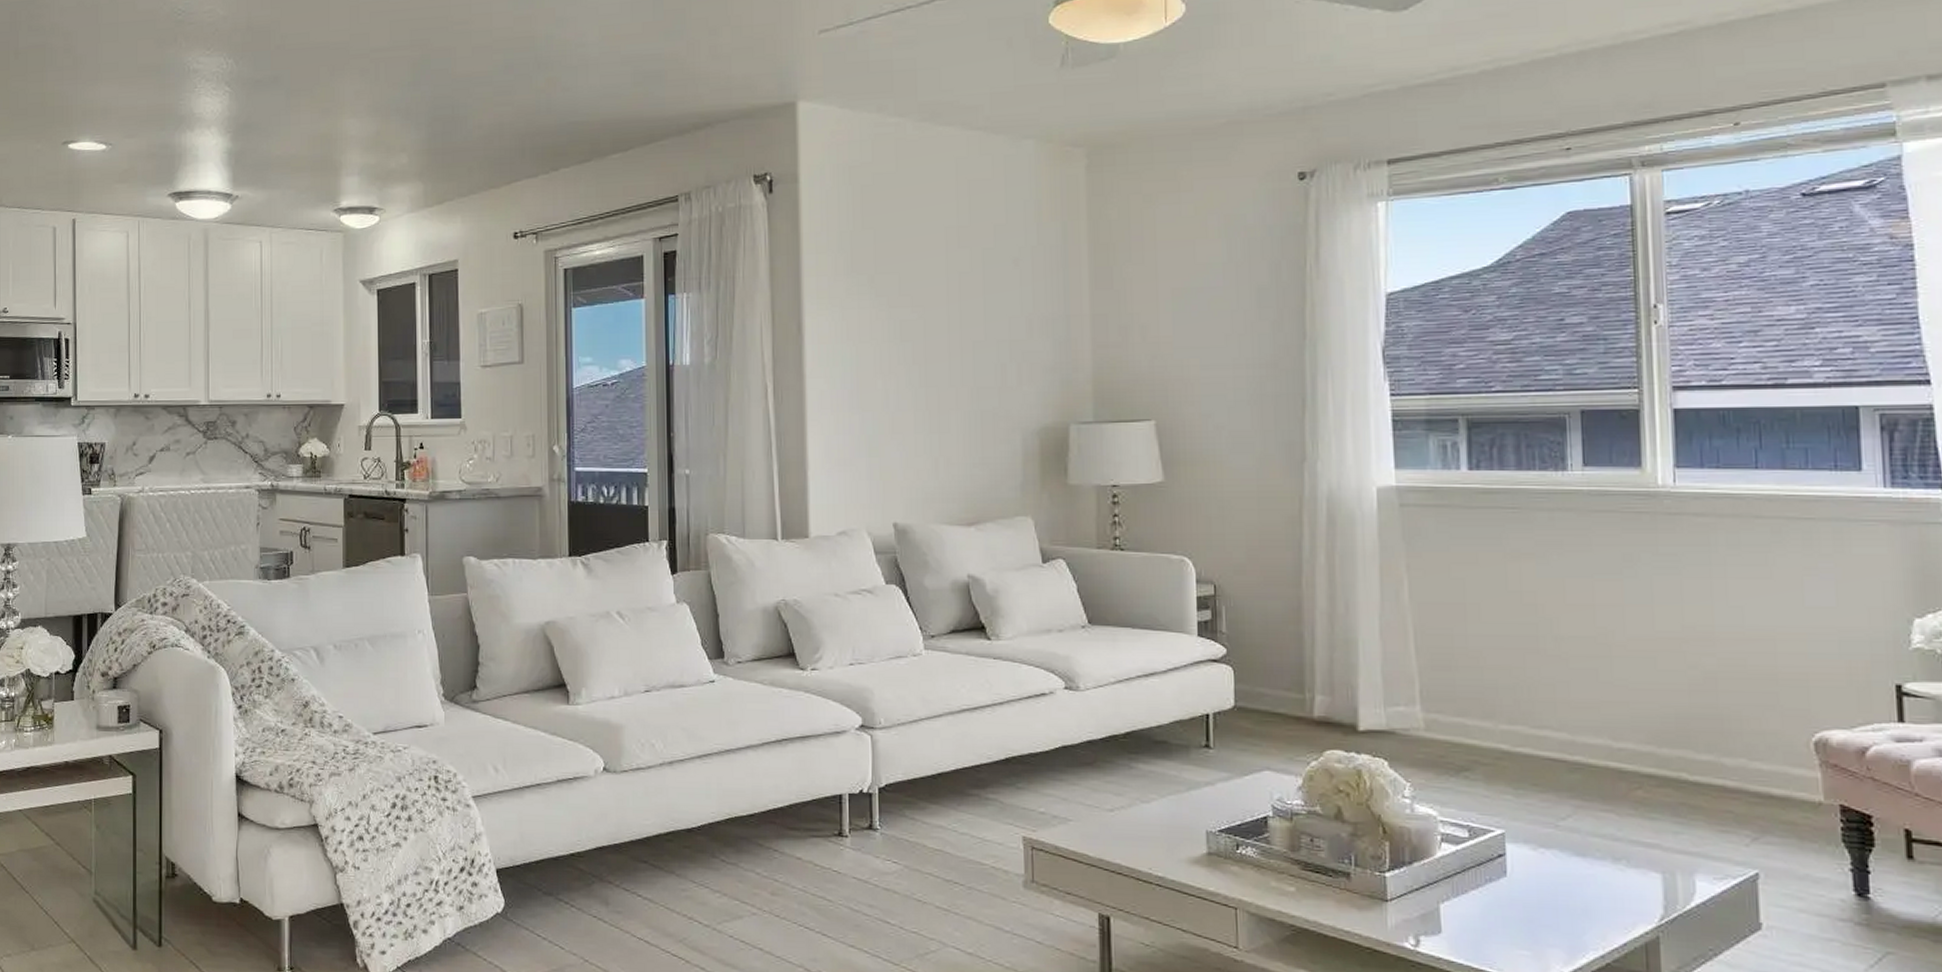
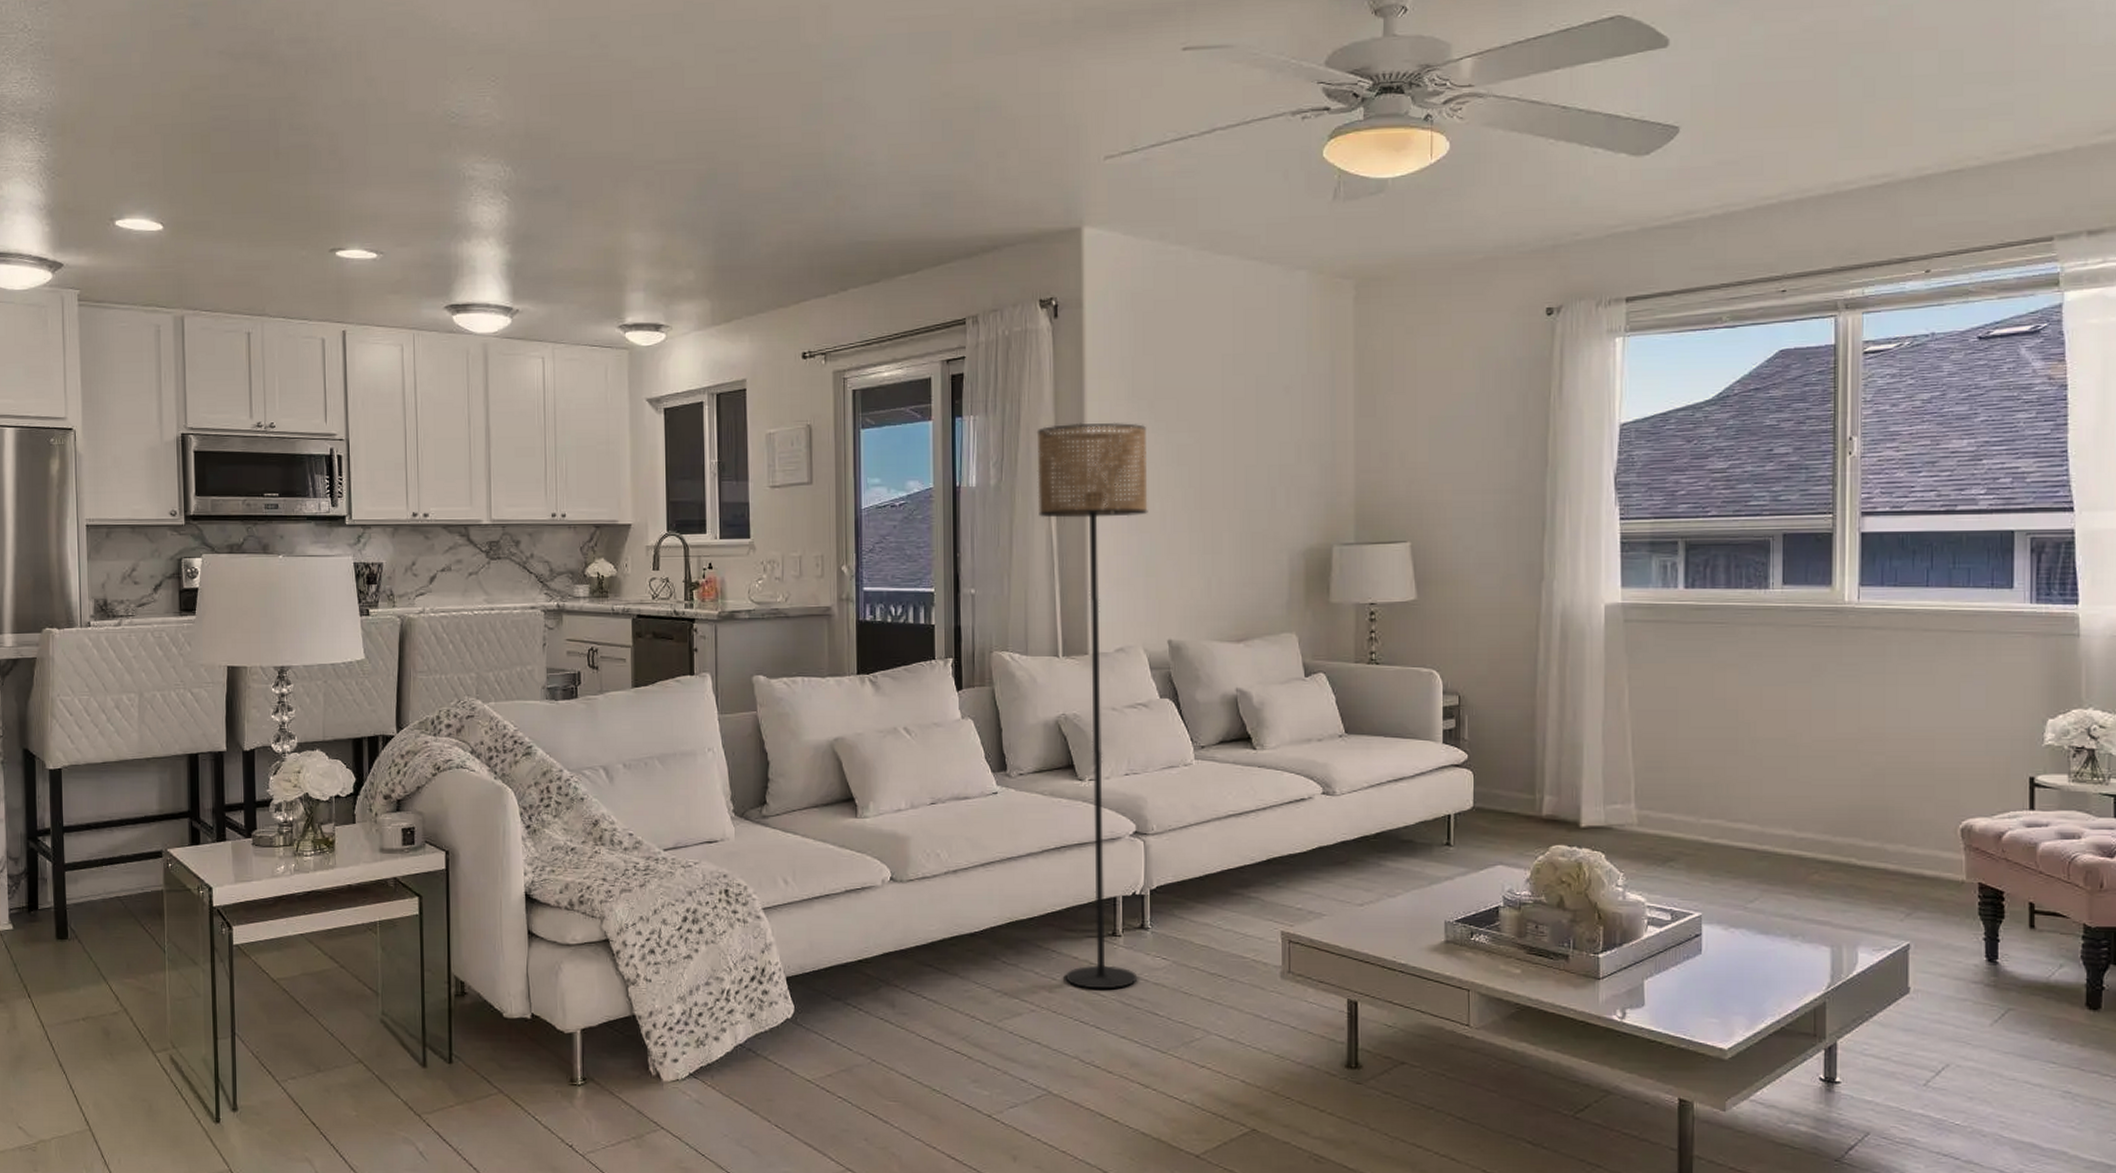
floor lamp: none [752,297,870,894] -> present [1036,422,1148,990]

